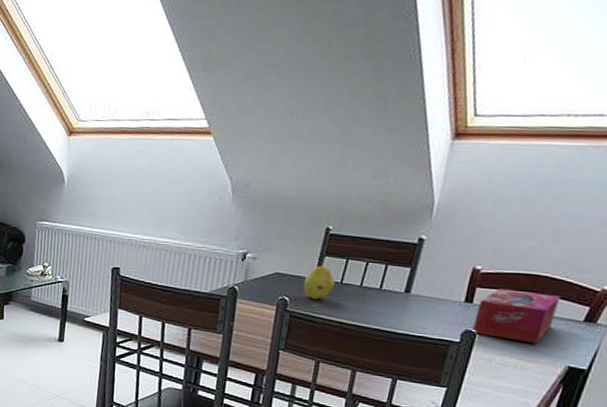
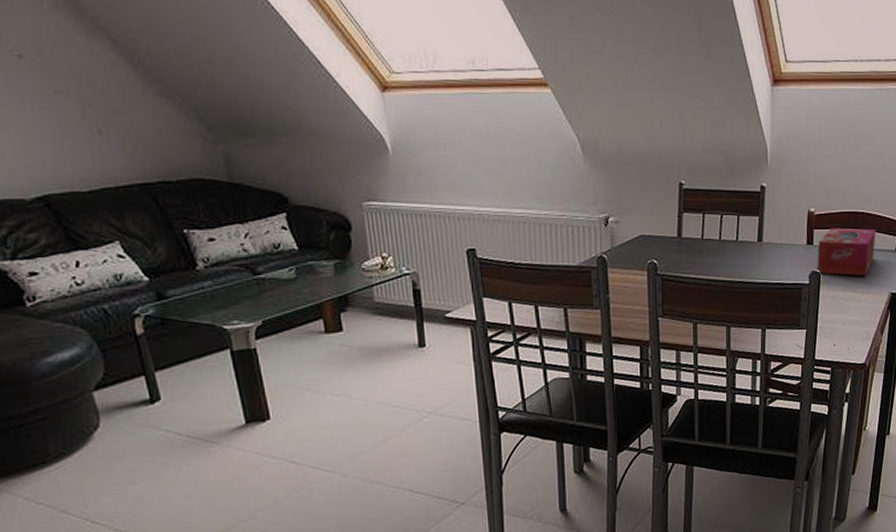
fruit: present [303,265,335,299] -> none [668,223,697,259]

